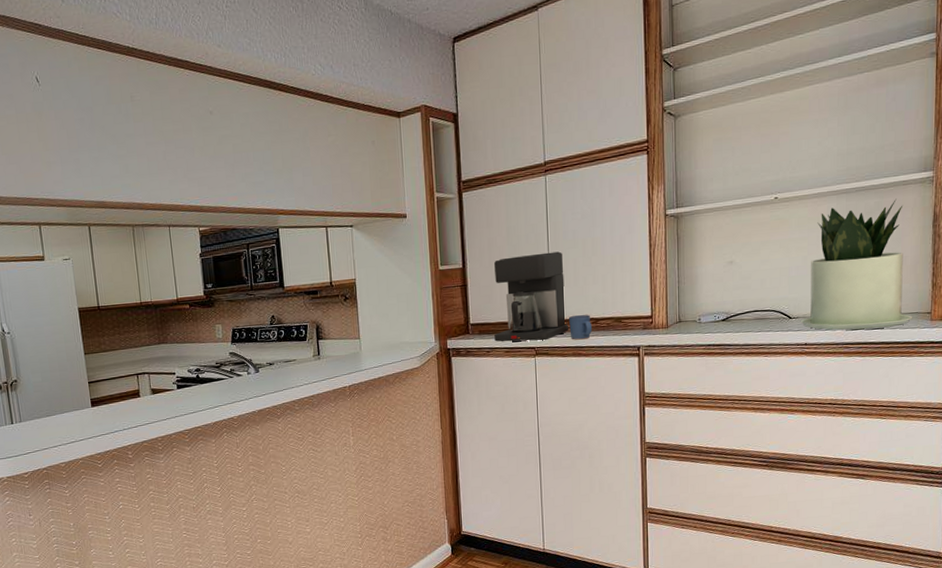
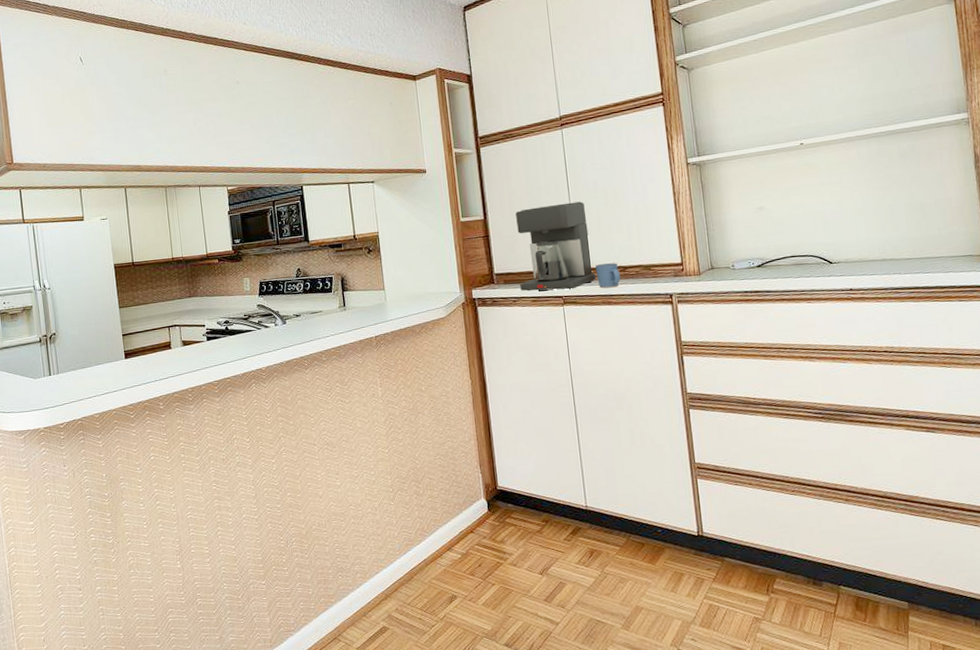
planter: present [801,198,913,331] -> none [843,140,967,275]

